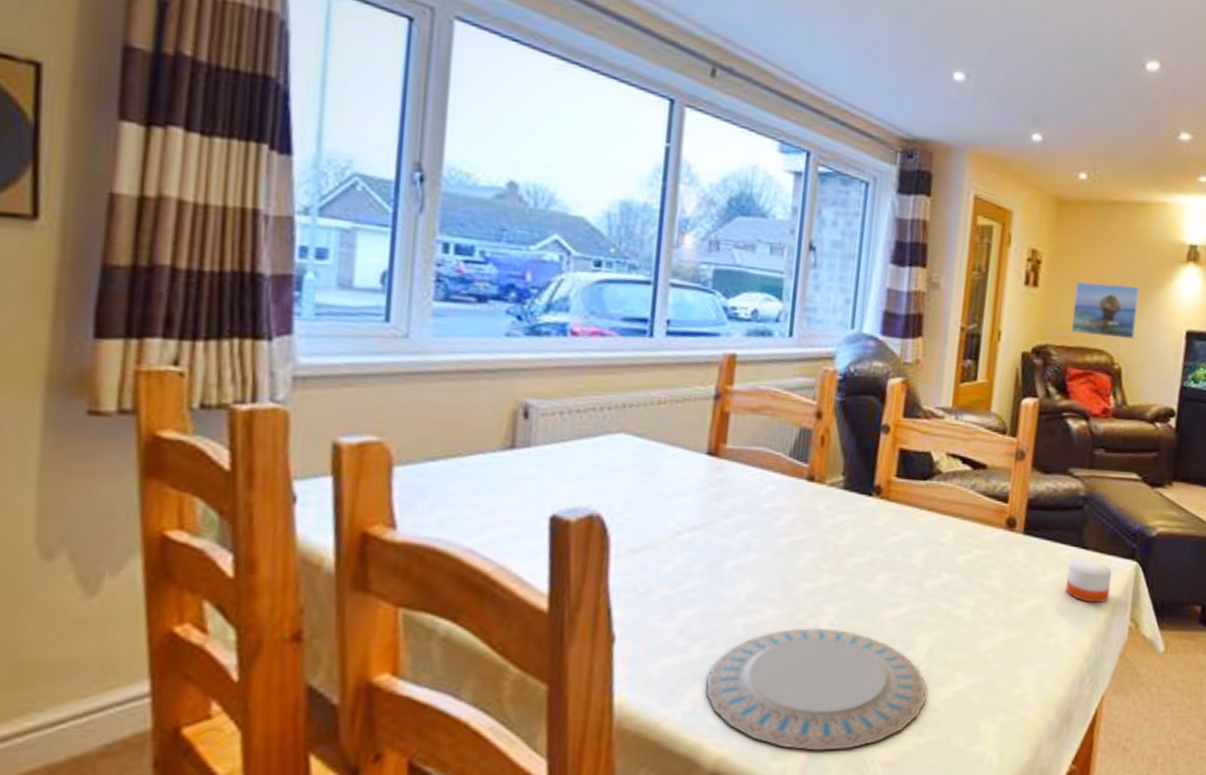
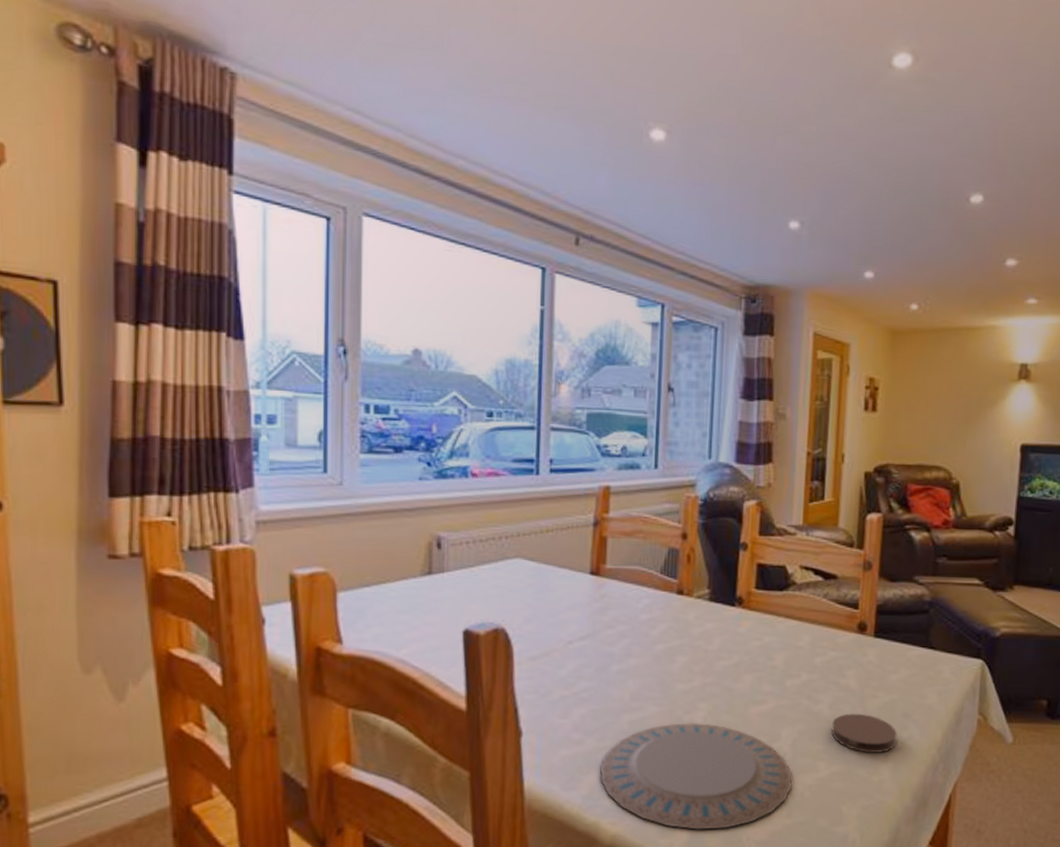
coaster: none [971,618,1043,662] -> present [830,713,898,753]
candle: present [1066,558,1112,603] -> none [916,658,959,698]
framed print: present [1070,282,1141,340] -> none [909,404,974,455]

